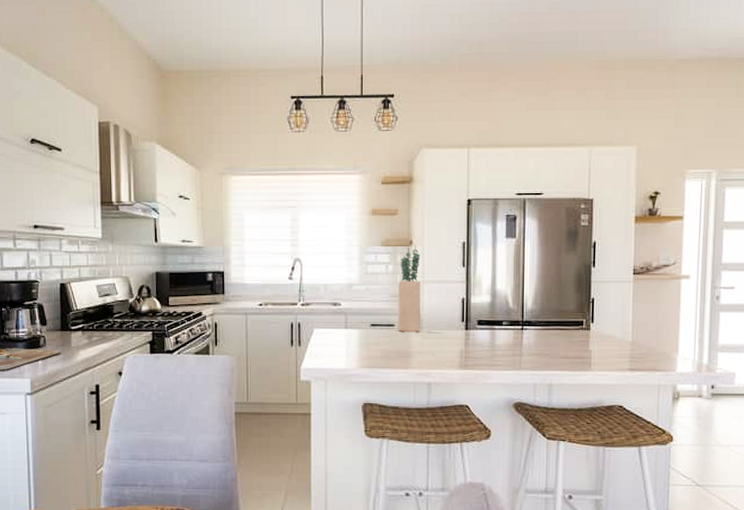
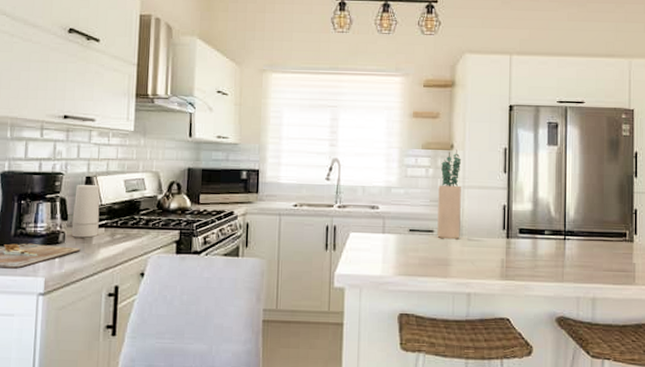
canister: none [51,291,76,341] -> present [71,185,100,238]

